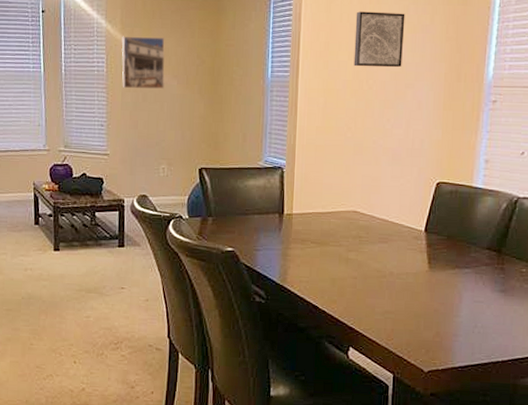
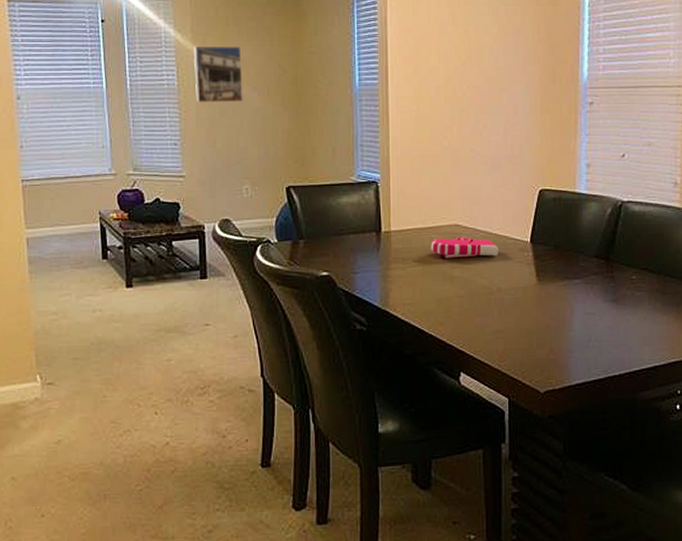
book: none [329,222,394,243] -> present [431,236,499,258]
wall art: present [353,11,405,68] -> none [444,14,496,72]

